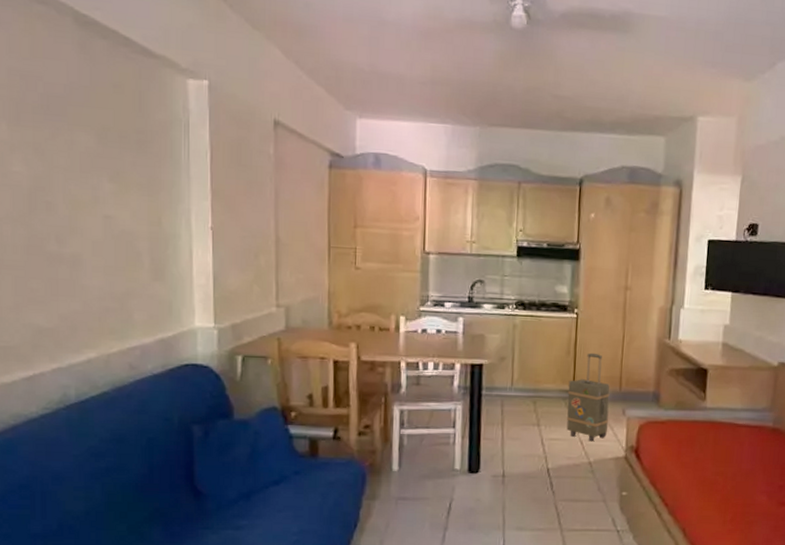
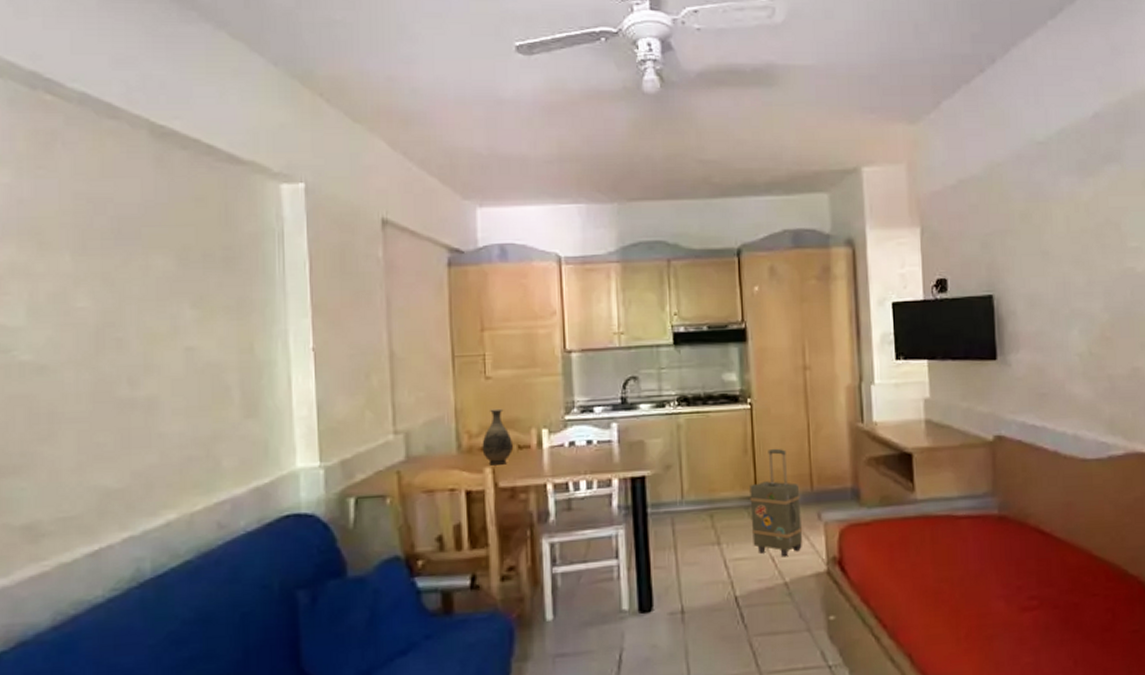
vase: none [349,295,375,342] -> present [482,408,513,465]

